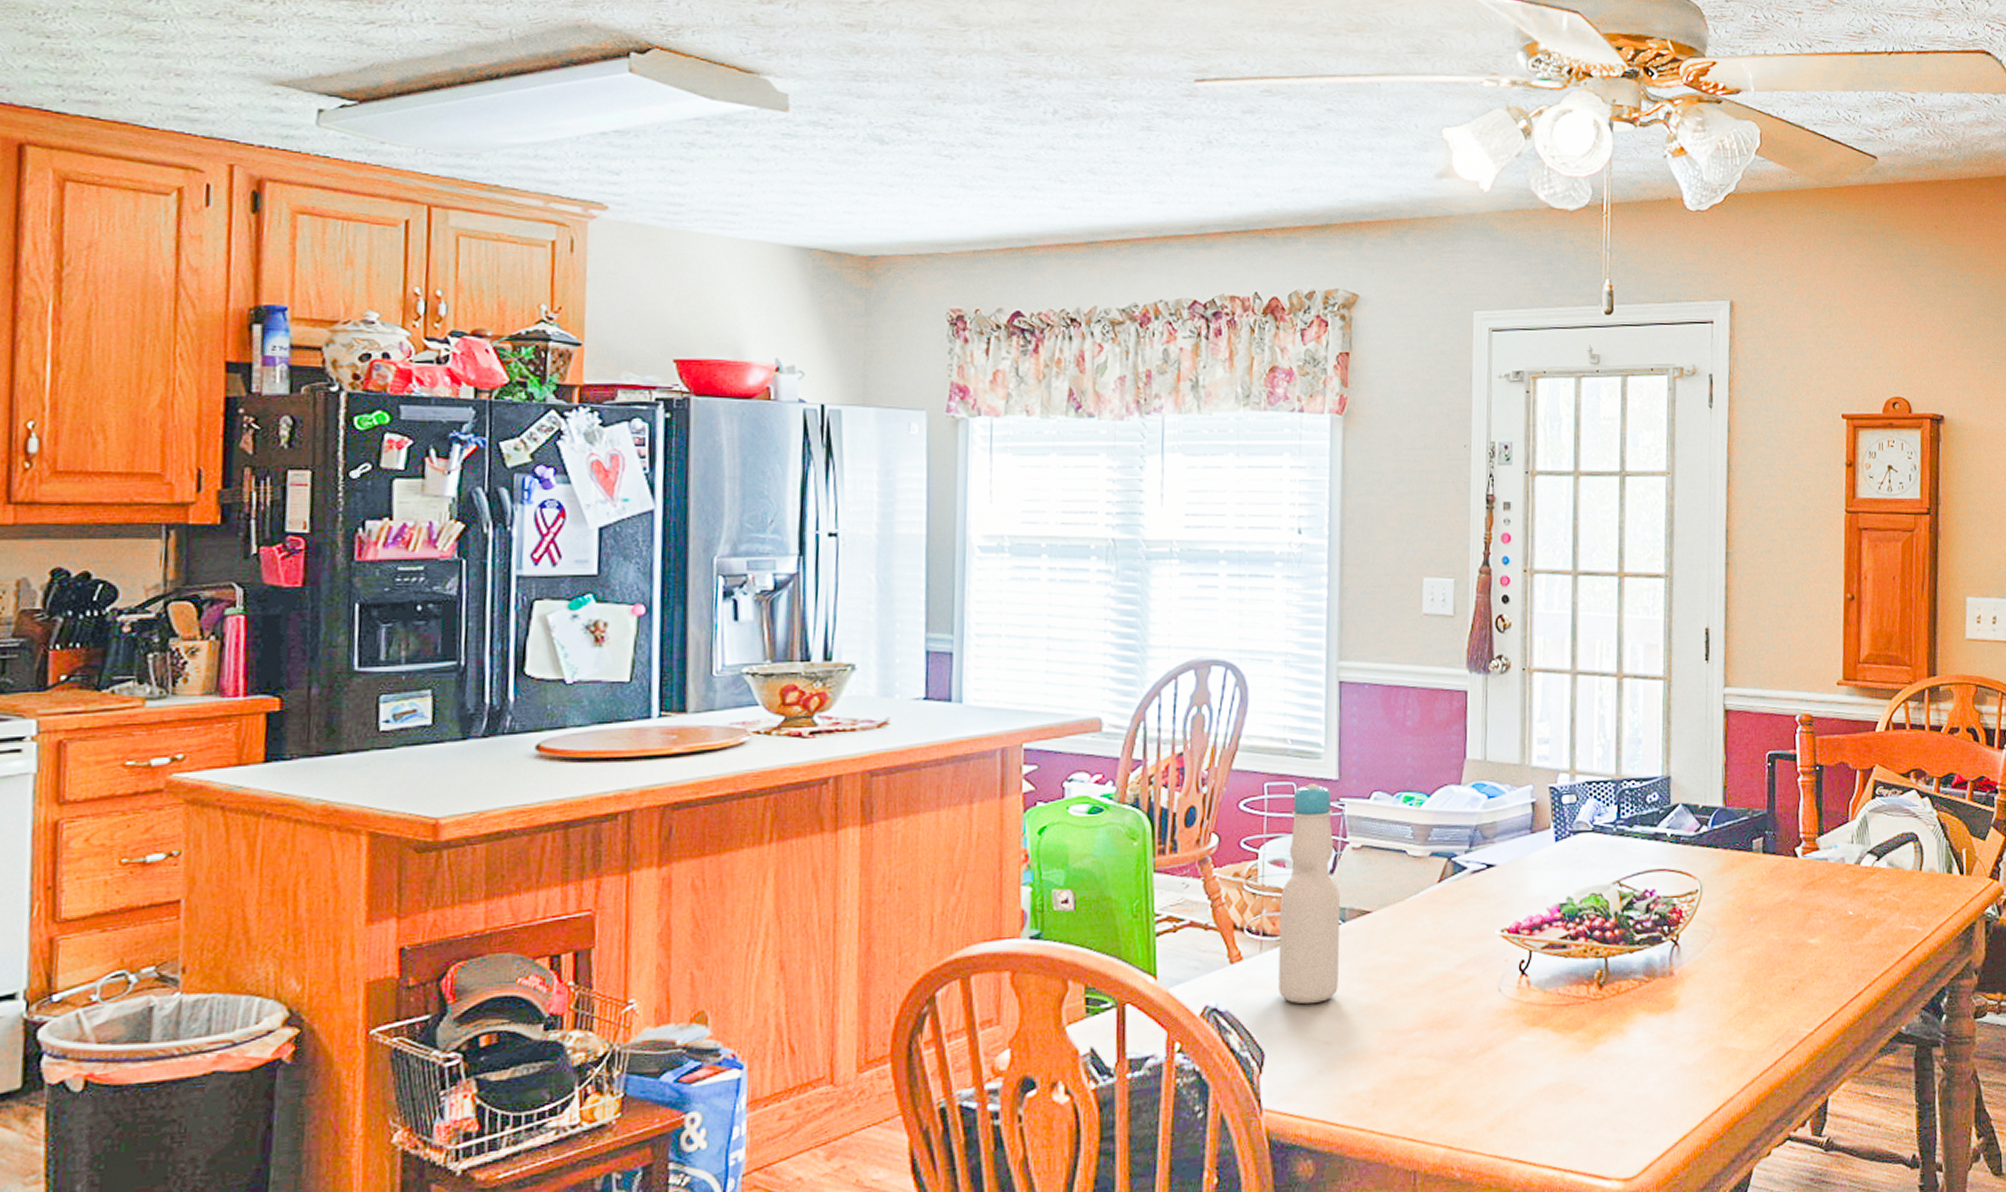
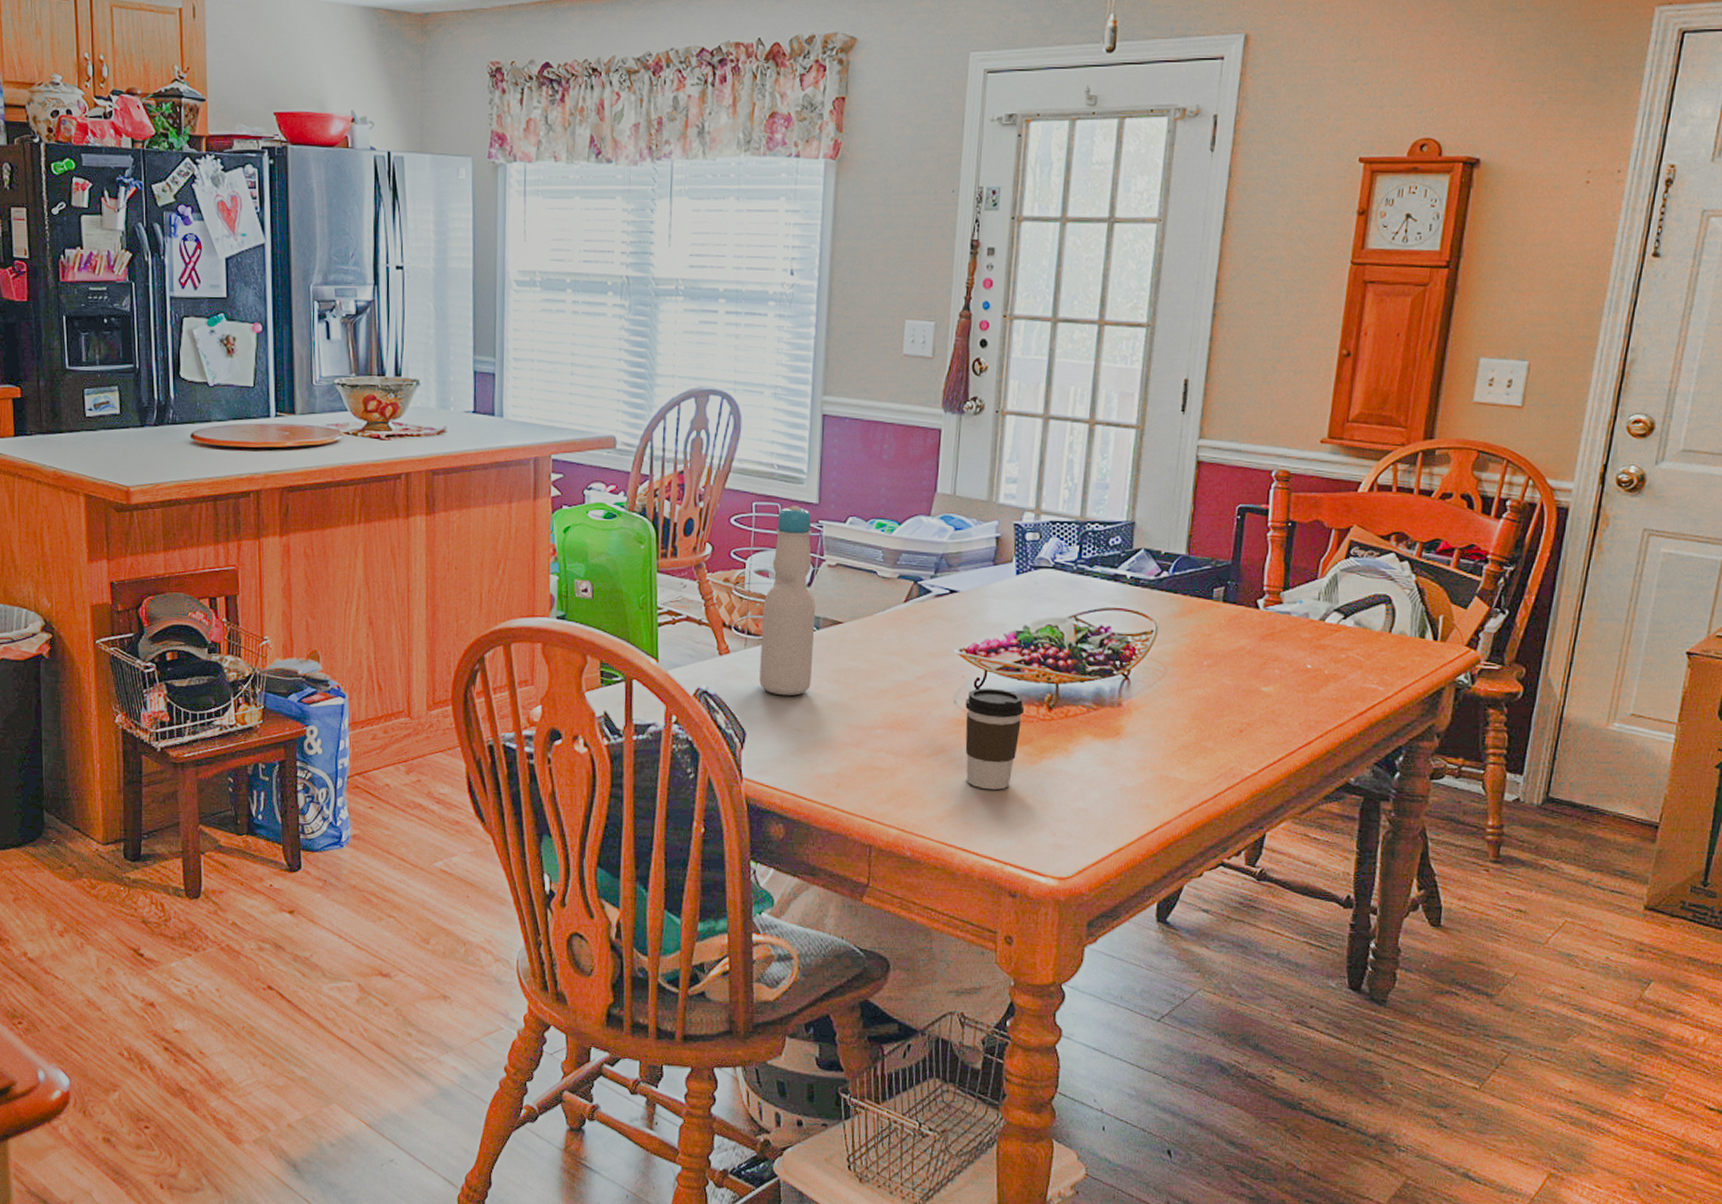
coffee cup: none [1511,969,1573,1087] -> present [965,687,1024,790]

